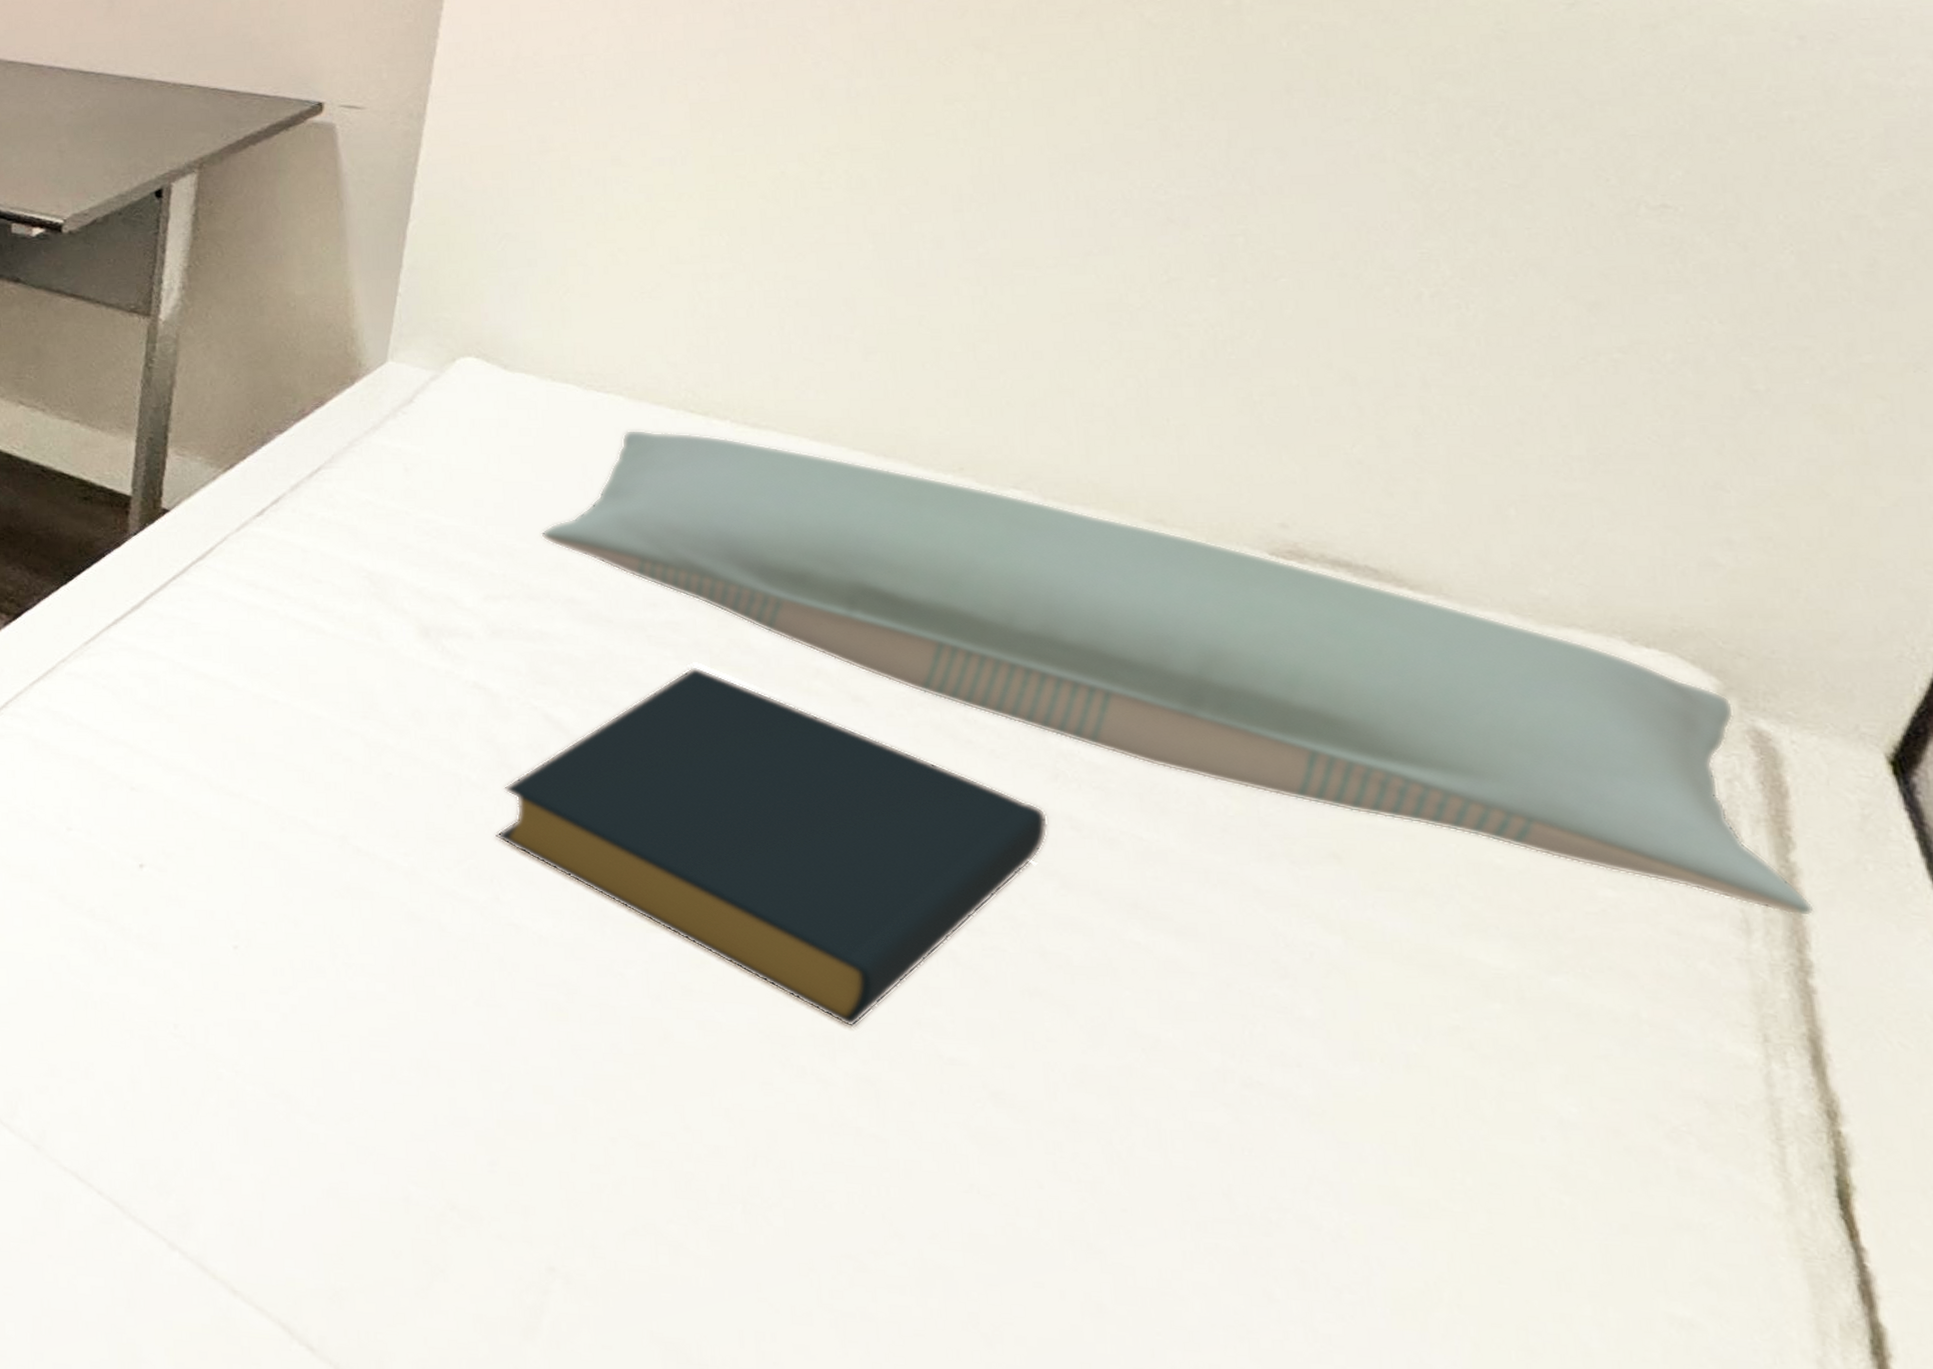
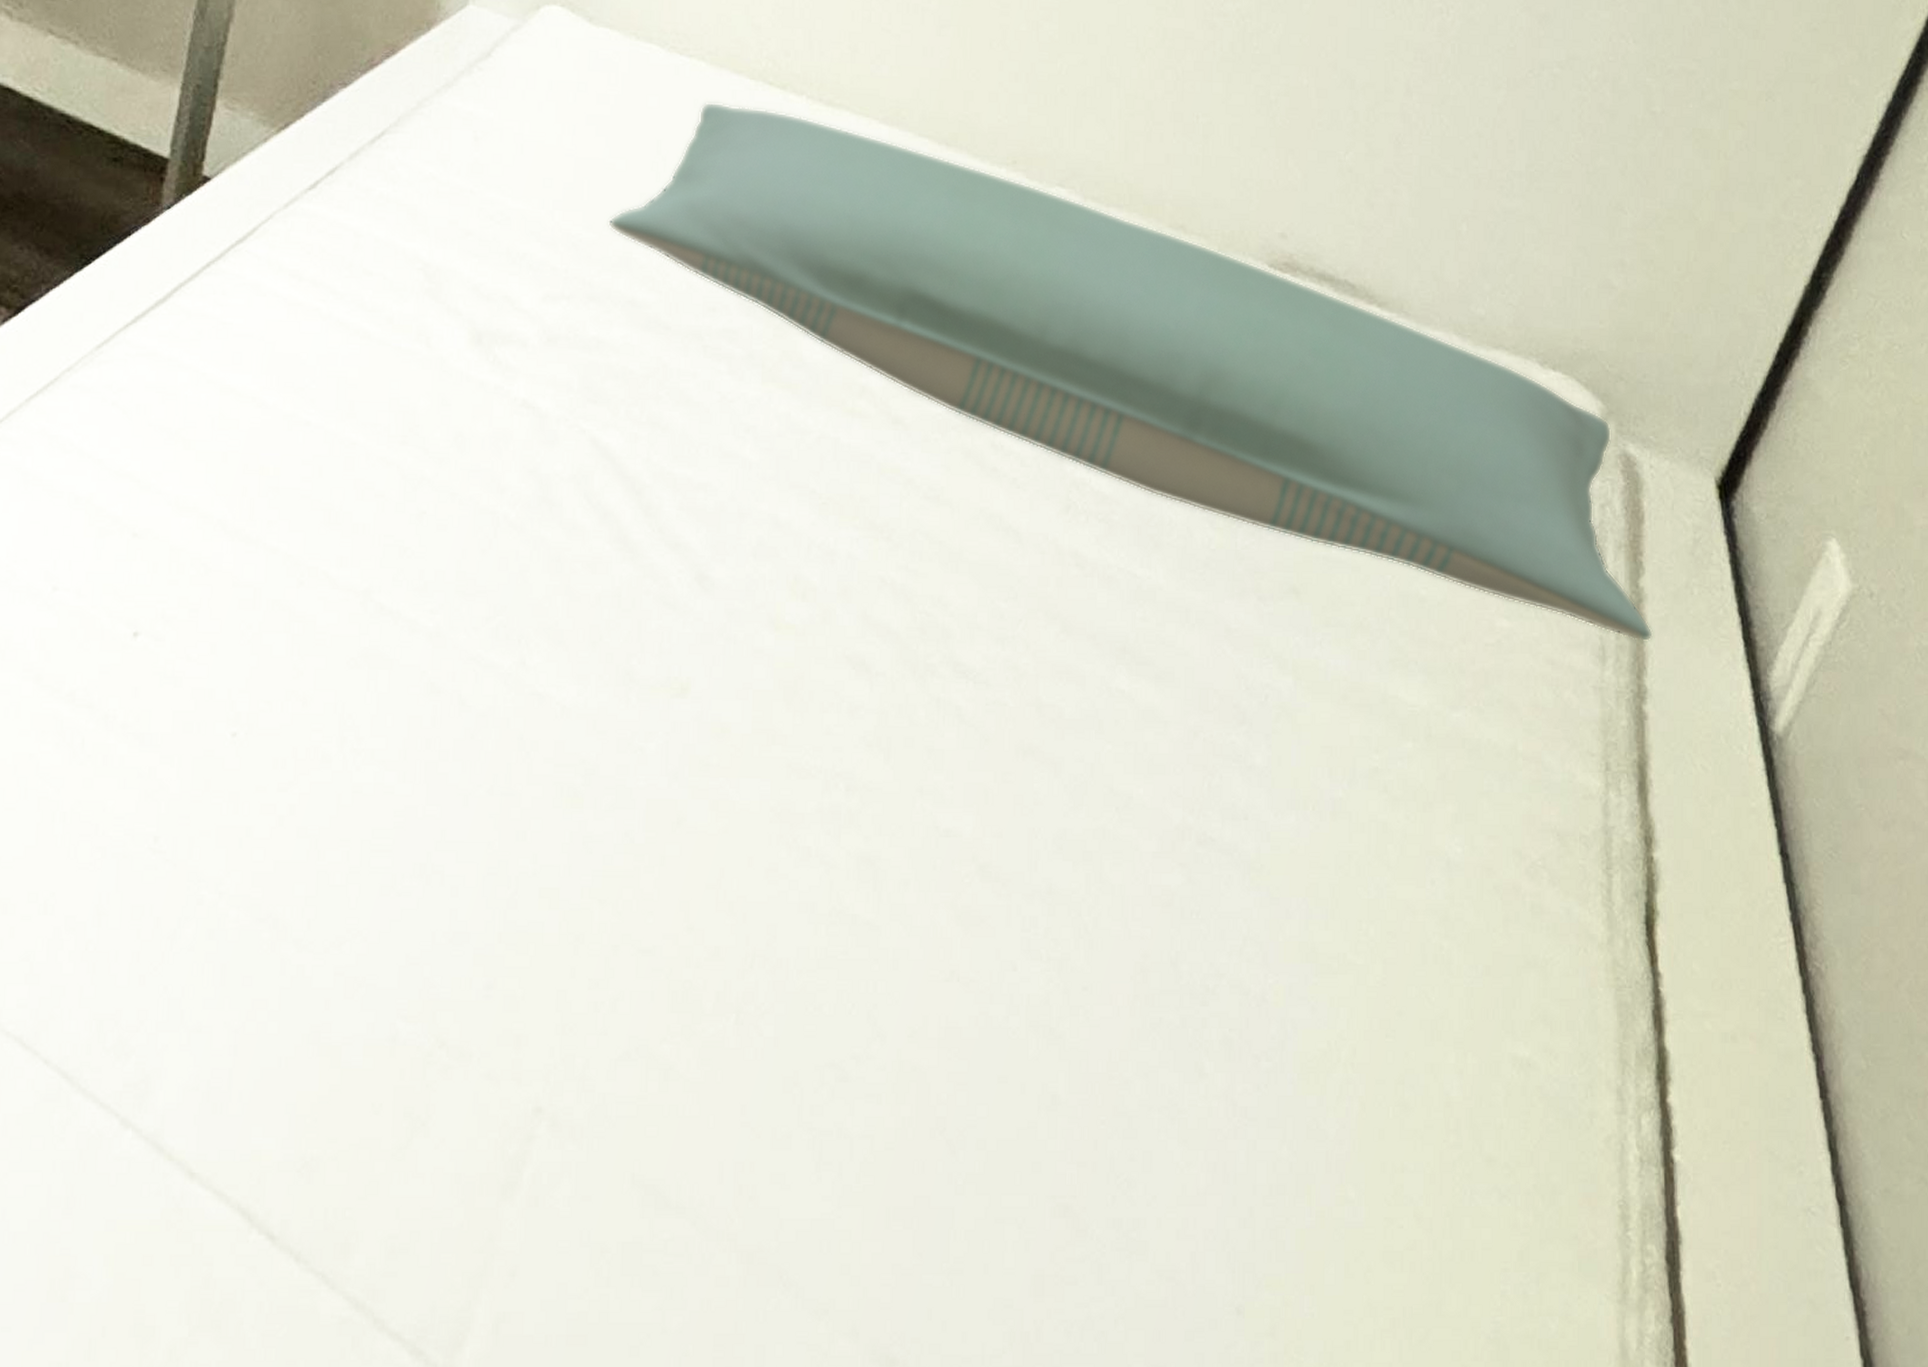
hardback book: present [495,666,1049,1028] -> none [528,382,1057,800]

